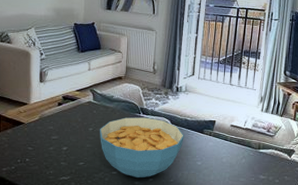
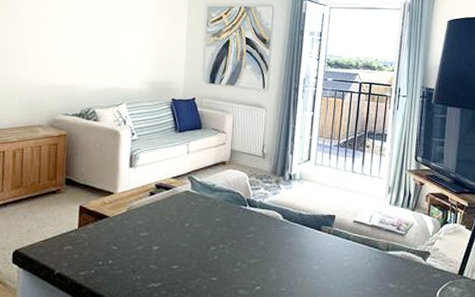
cereal bowl: present [100,117,184,178] -> none [198,210,298,285]

